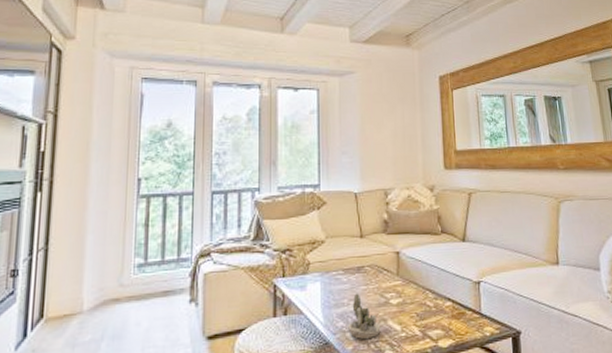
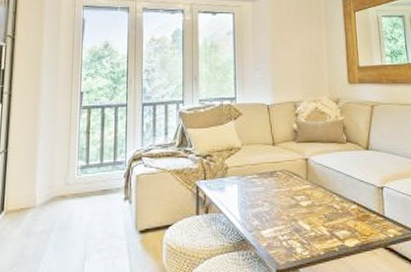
succulent planter: present [348,293,381,339] -> none [263,195,292,237]

